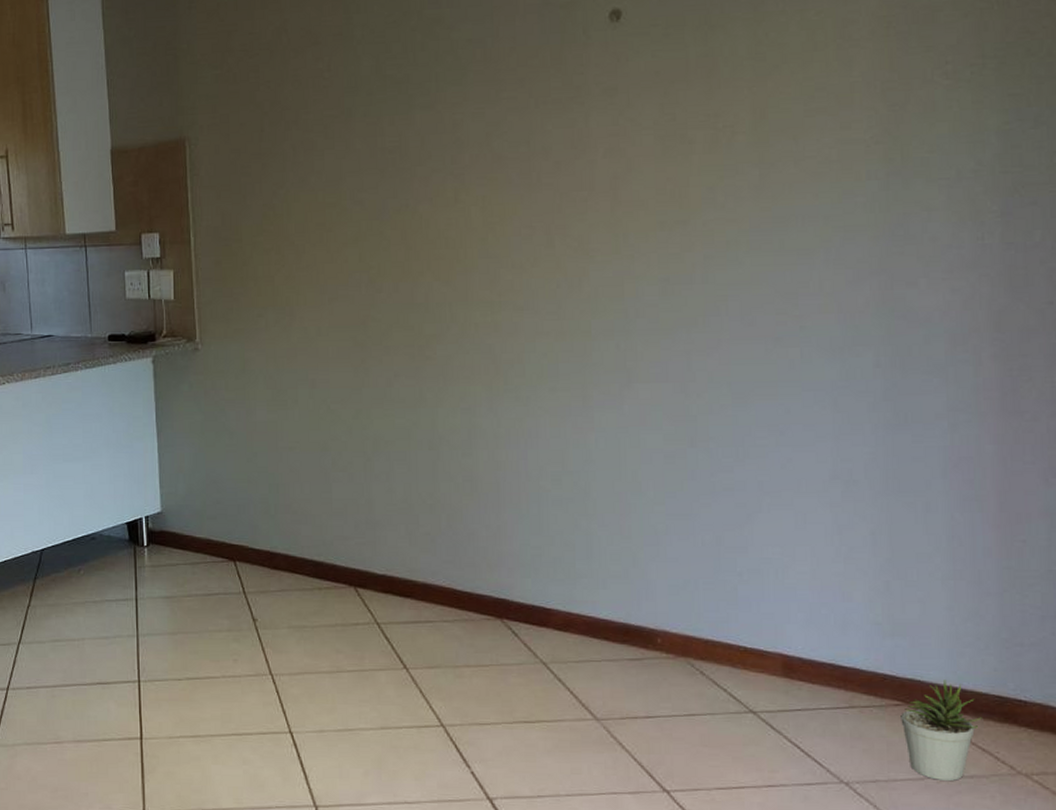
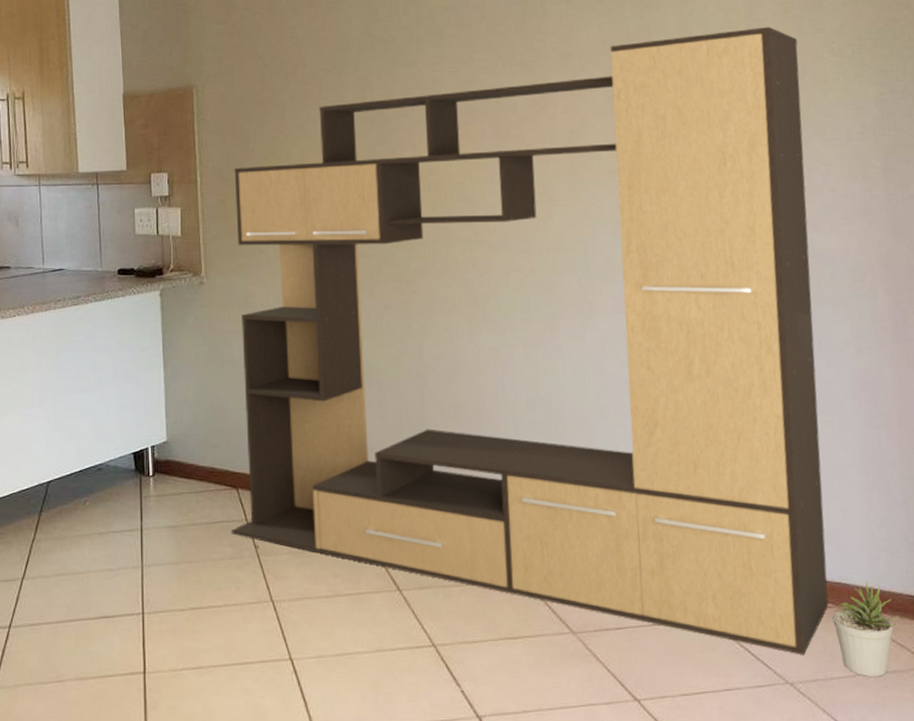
media console: none [229,46,901,754] -> present [232,26,829,655]

